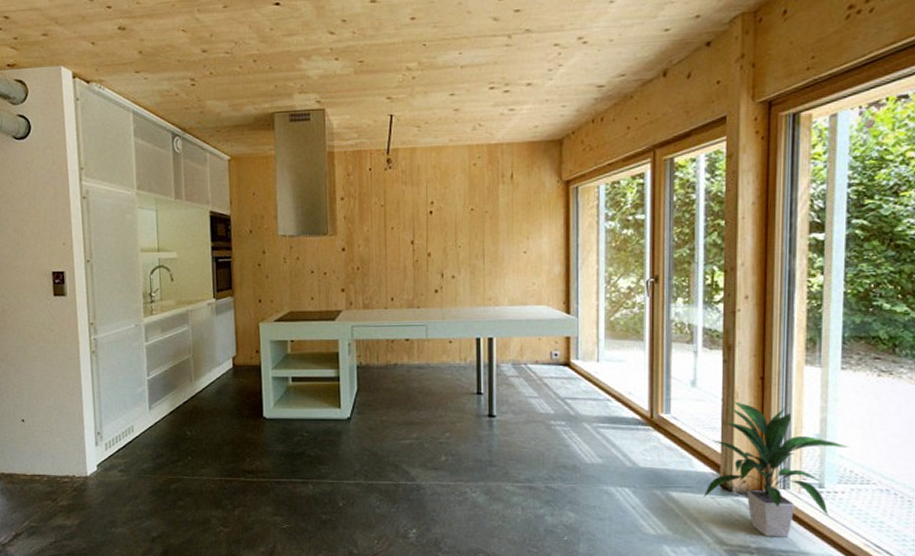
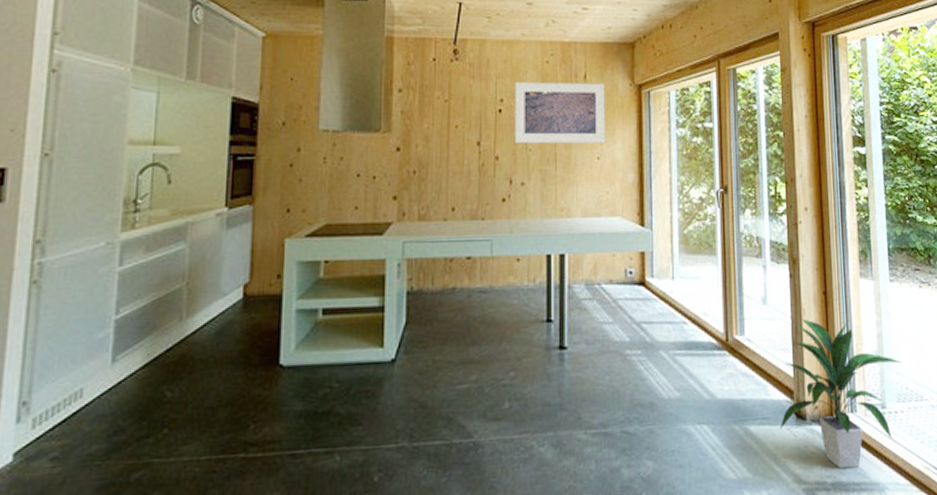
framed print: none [444,181,532,242] -> present [515,82,606,144]

